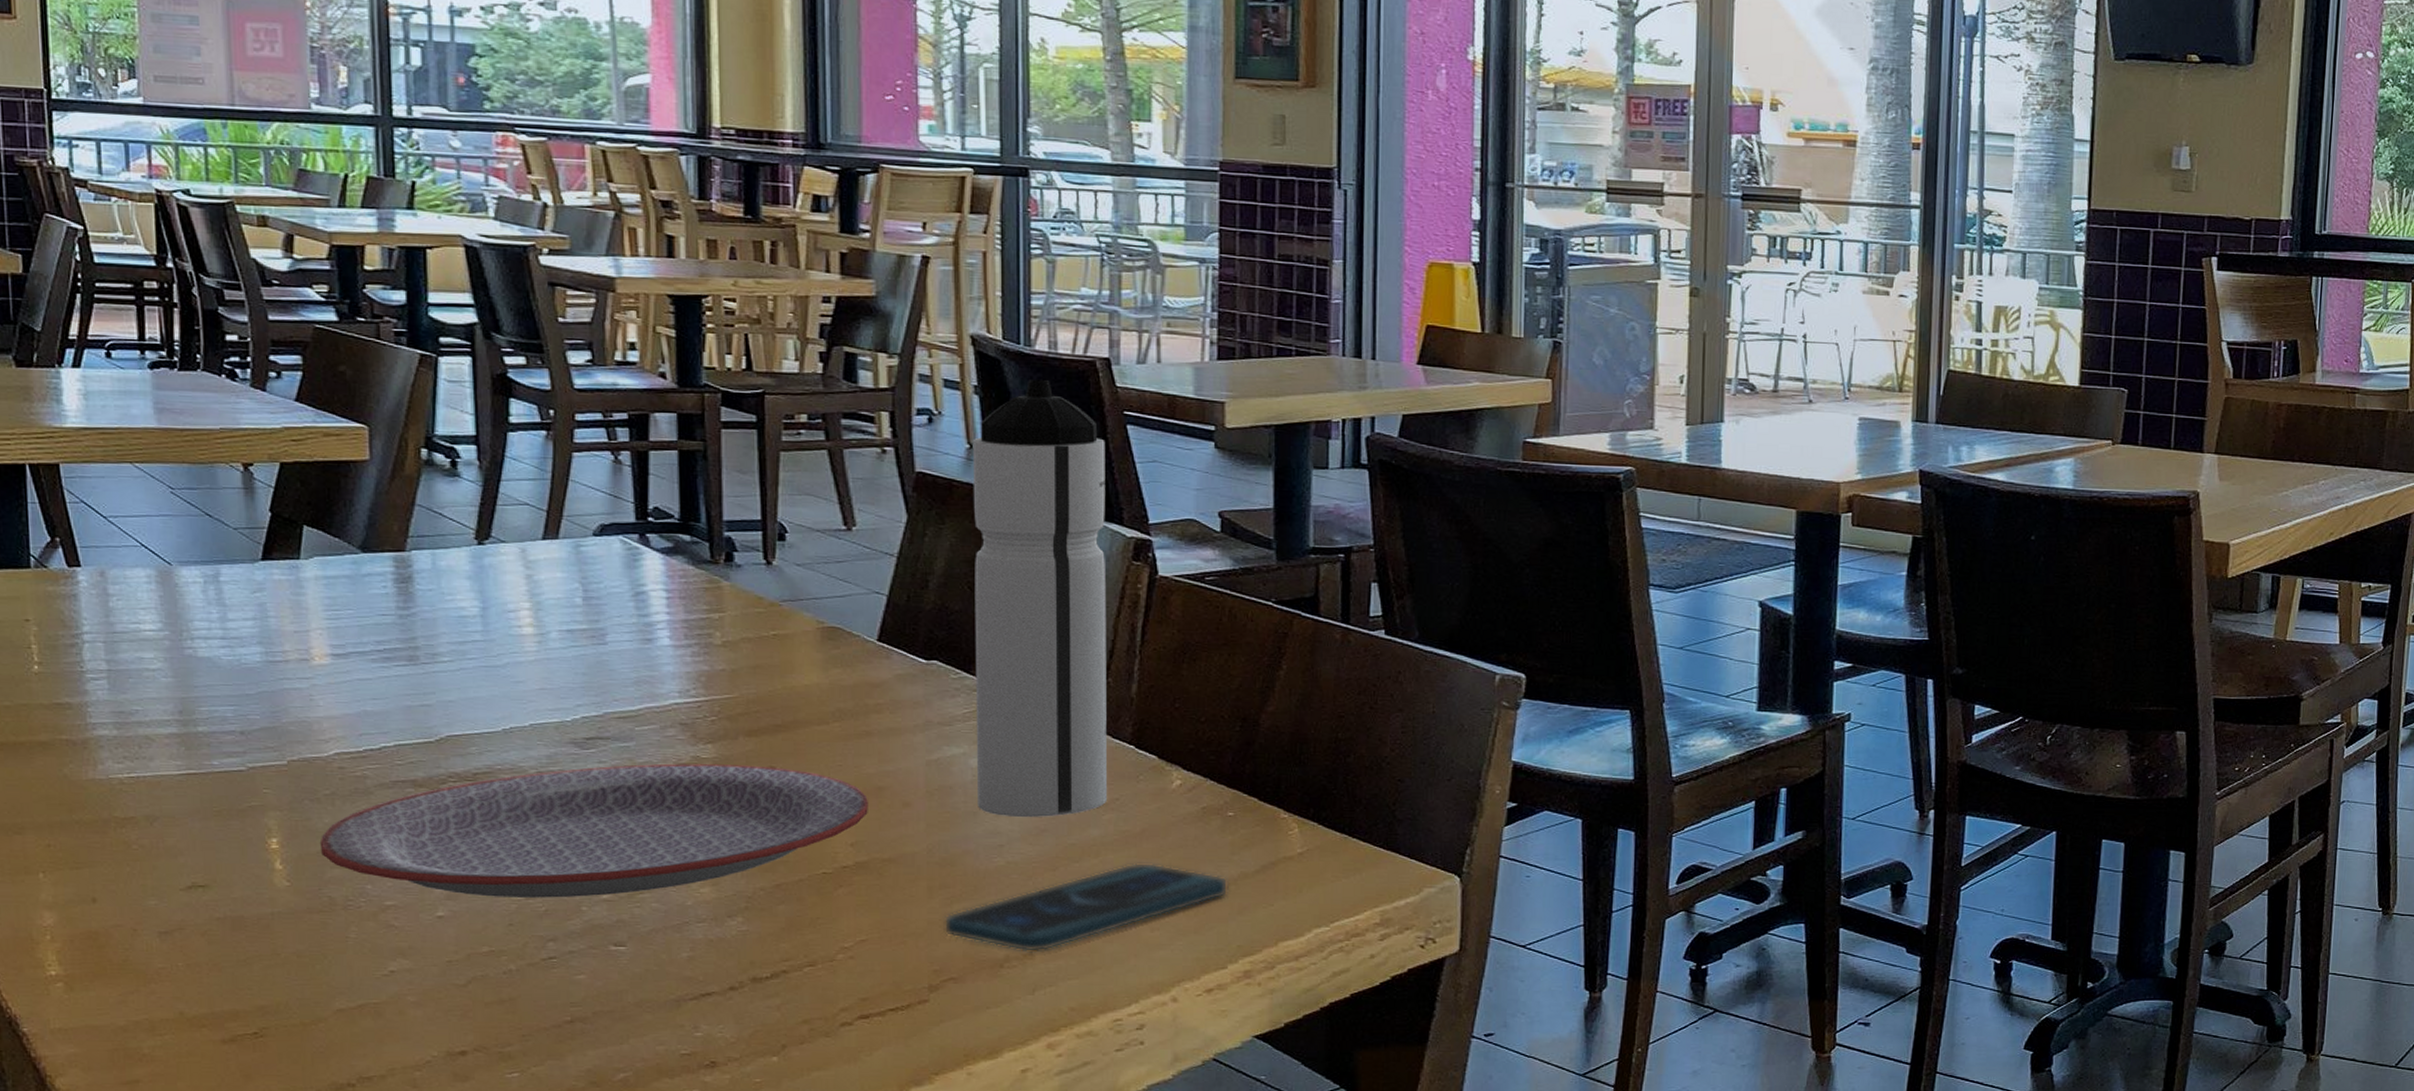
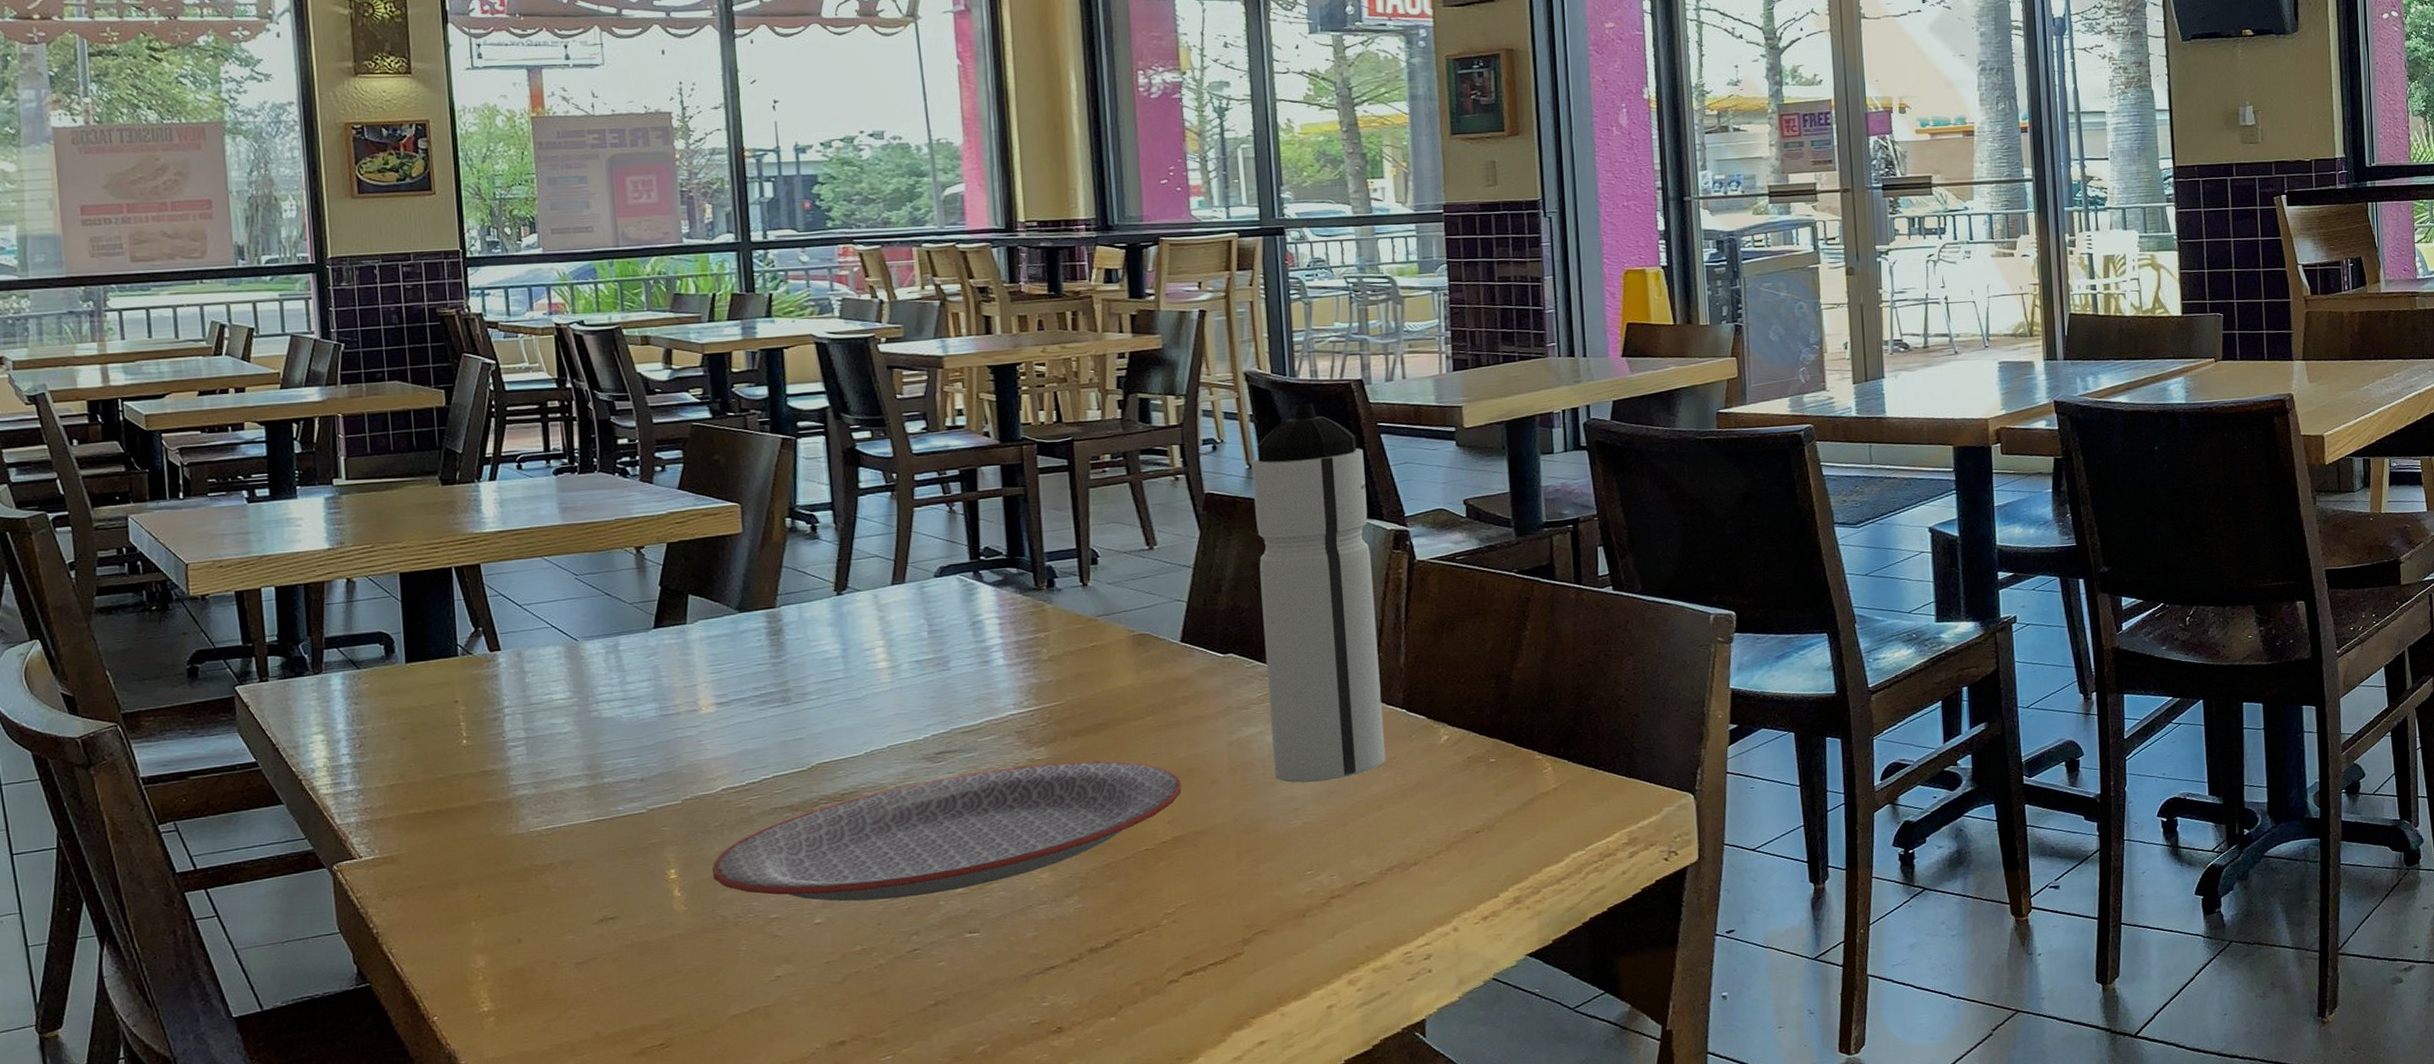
smartphone: present [943,862,1229,953] -> none [1251,810,1495,901]

